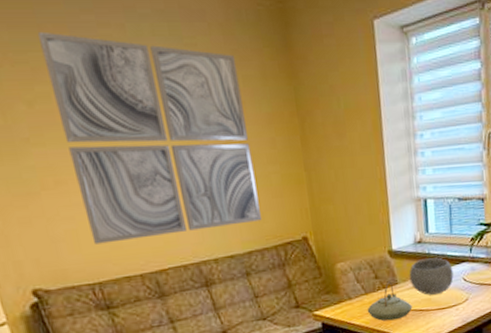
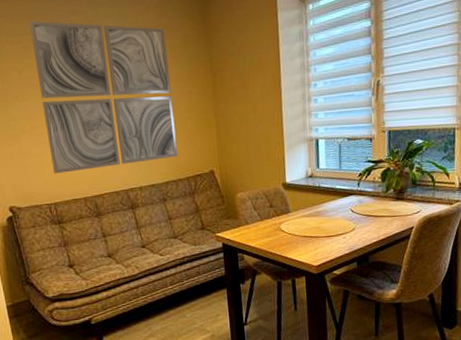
teapot: present [367,281,412,321] -> none [262,210,303,245]
bowl: present [409,257,454,295] -> none [300,190,342,224]

